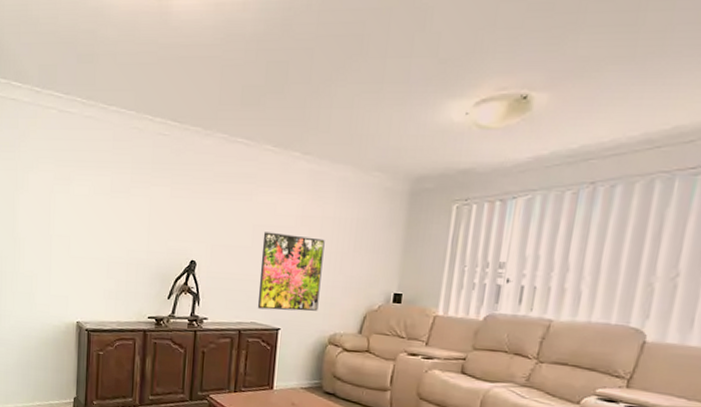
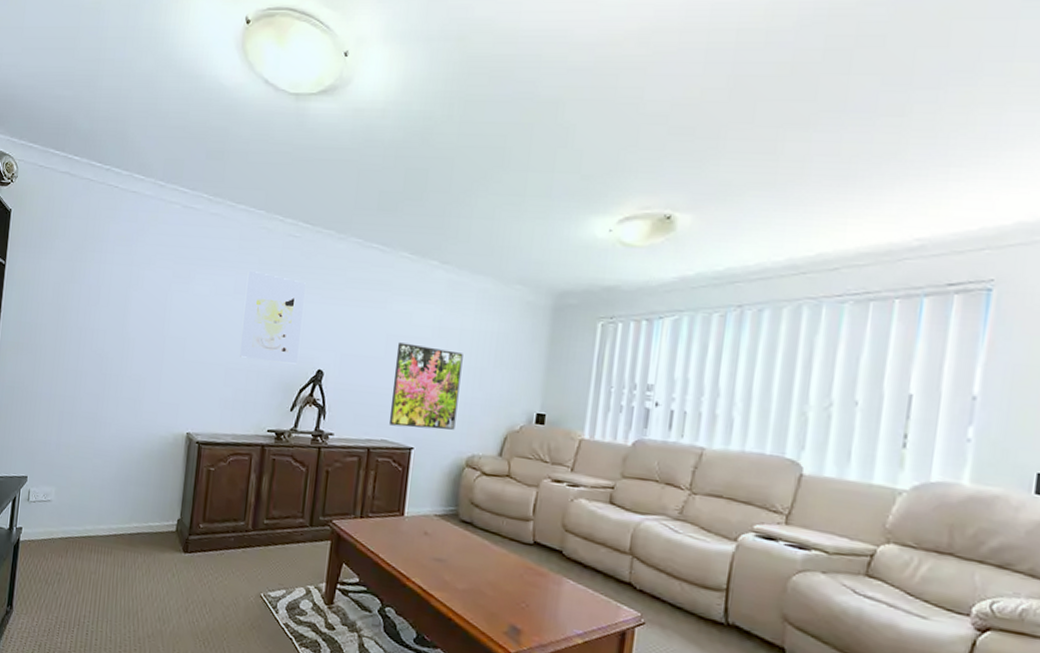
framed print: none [119,170,176,256] -> present [240,271,306,365]

